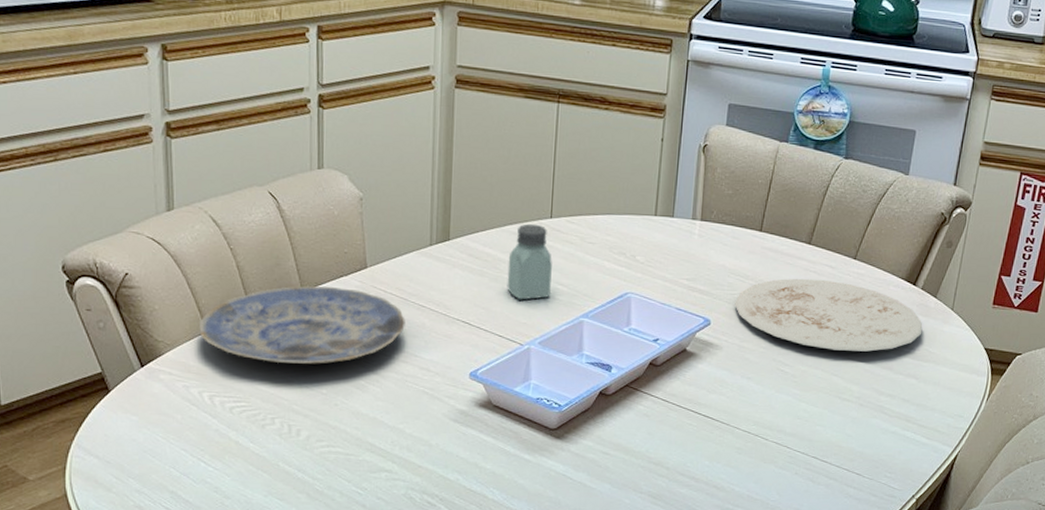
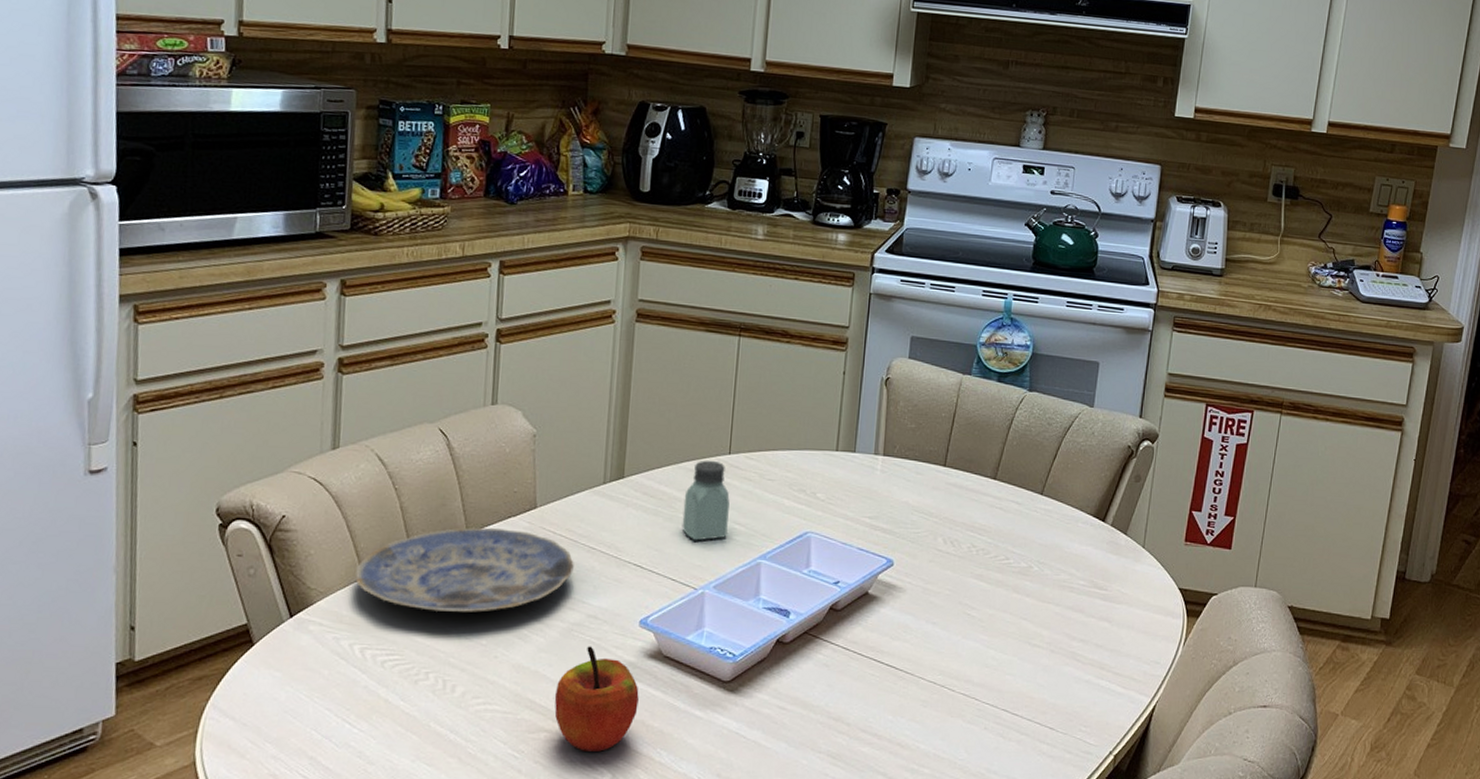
apple: none [392,395,472,490] -> present [554,646,639,752]
plate: present [734,278,923,352] -> none [918,515,1114,593]

